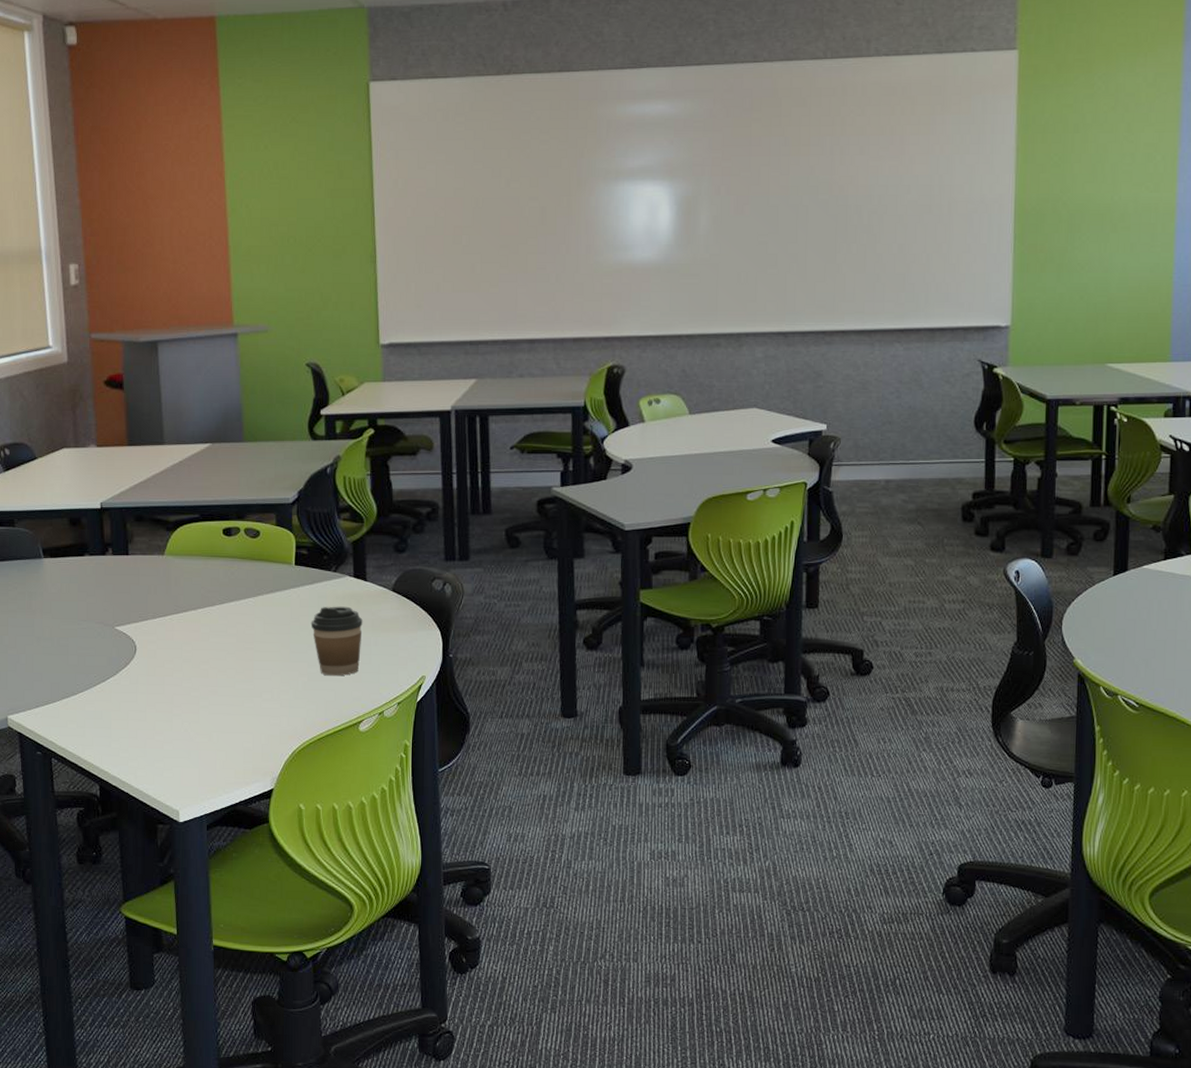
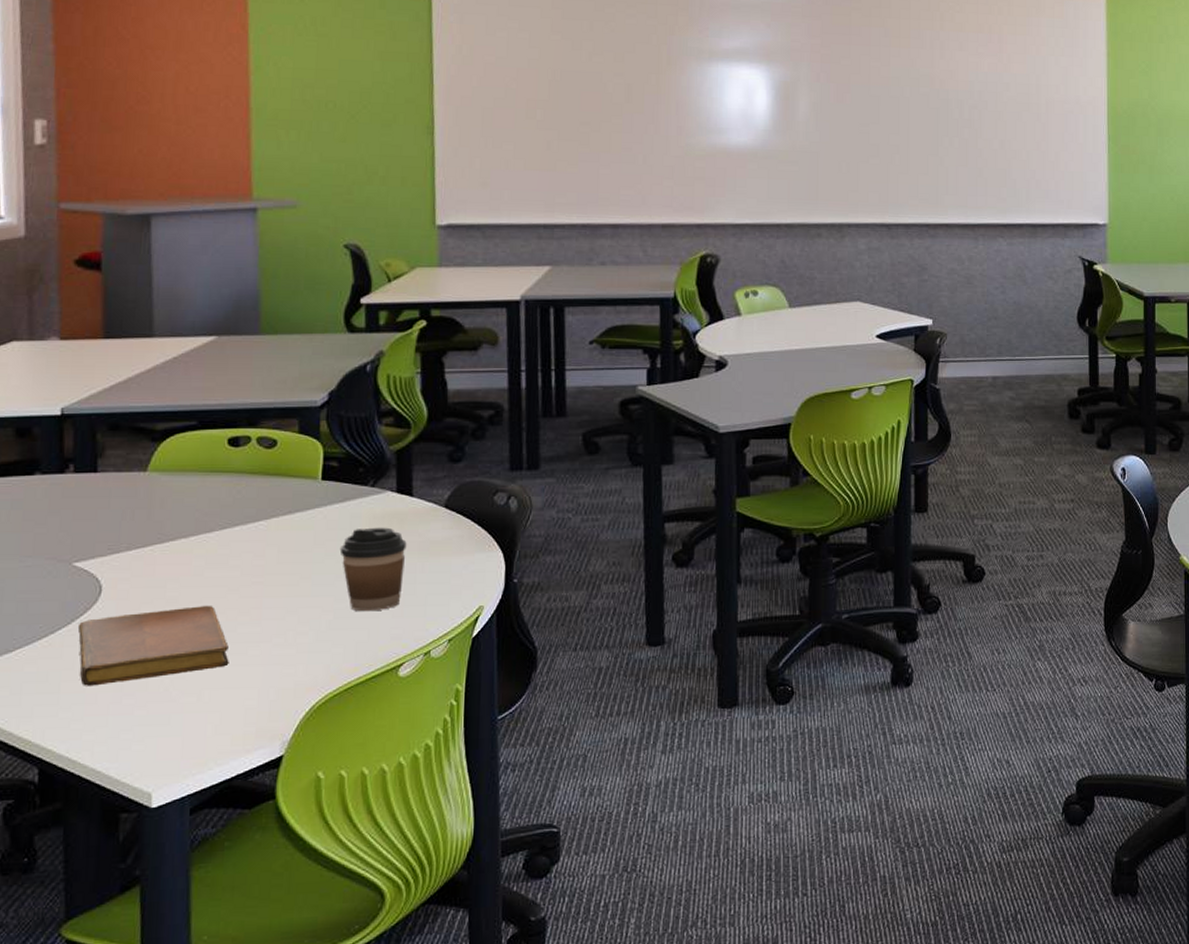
notebook: none [122,665,231,724] -> present [78,606,229,686]

